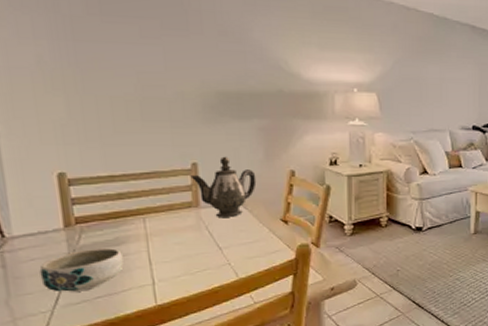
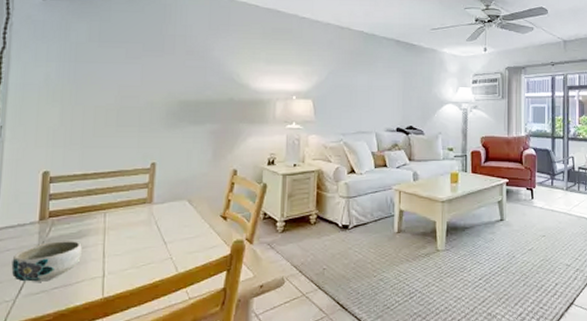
teapot: present [190,156,257,217] -> none [148,157,204,213]

